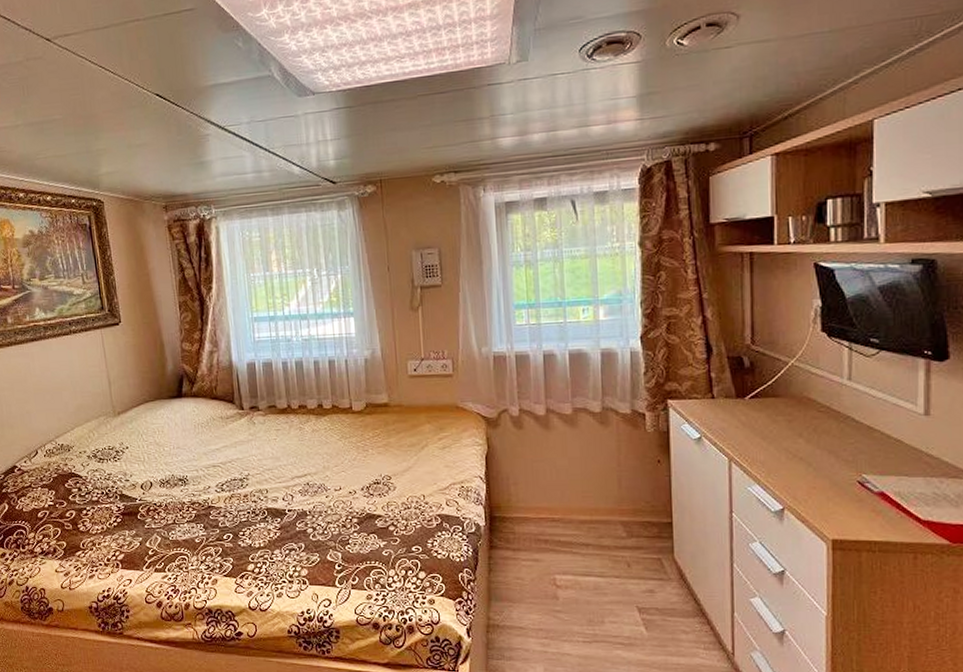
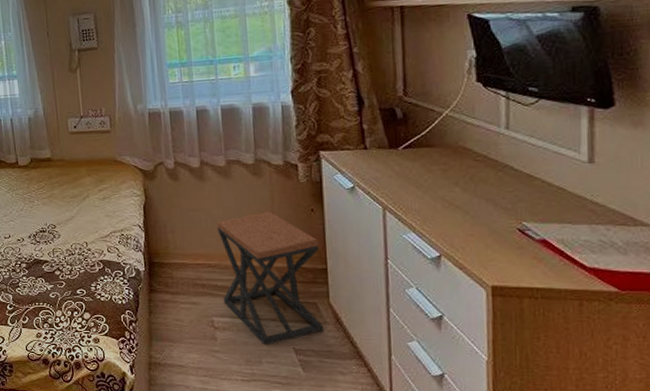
stool: none [561,463,668,605] -> present [217,212,324,346]

